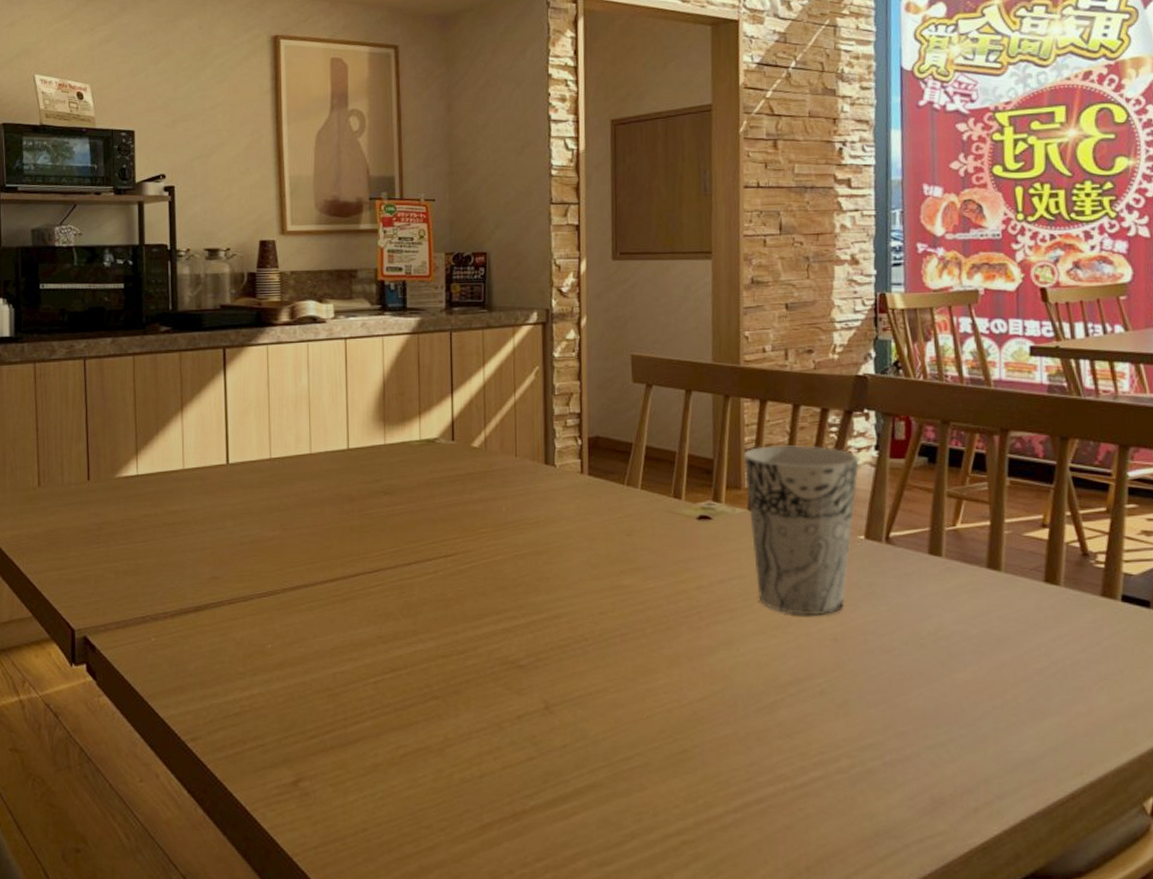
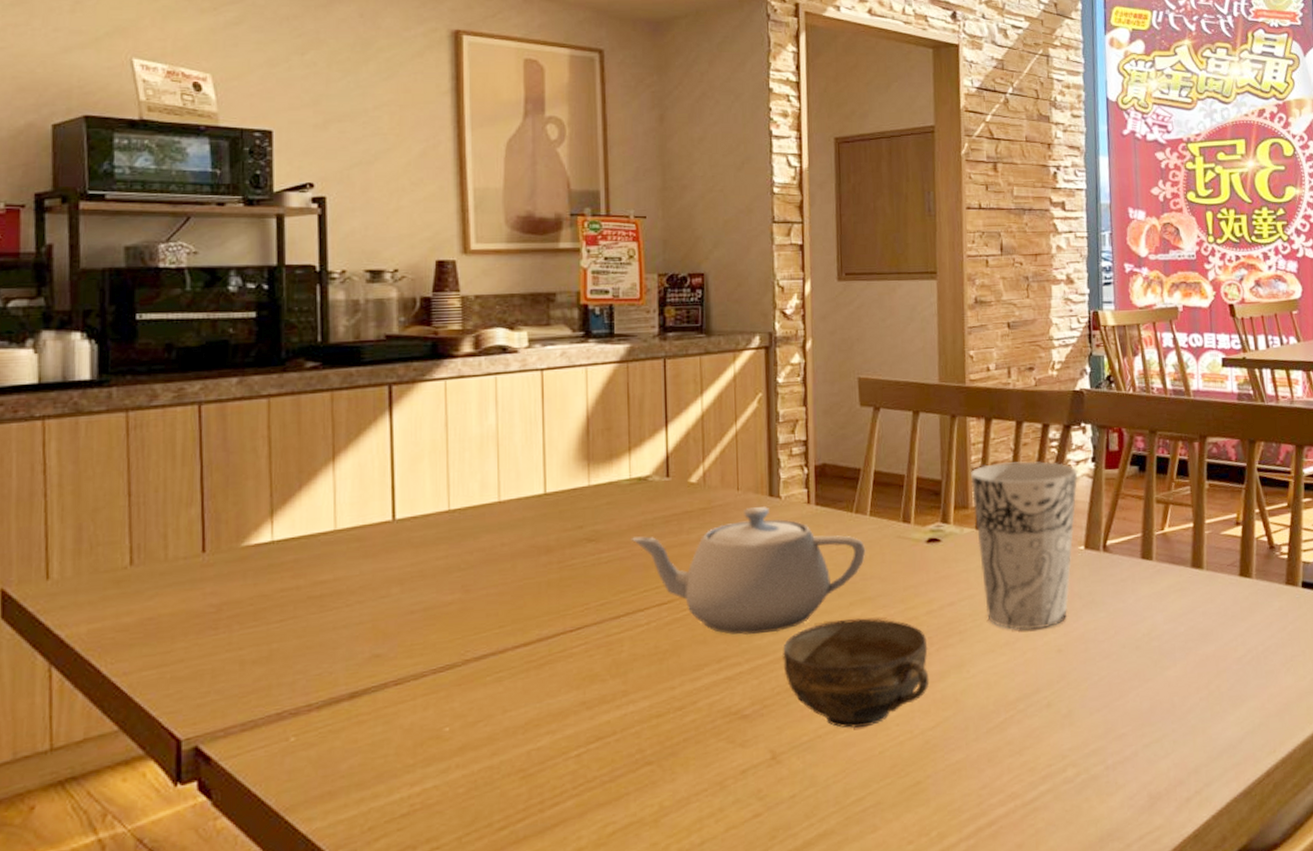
teapot: none [420,474,637,592] -> present [631,507,866,636]
cup: none [556,587,698,690] -> present [783,618,930,728]

